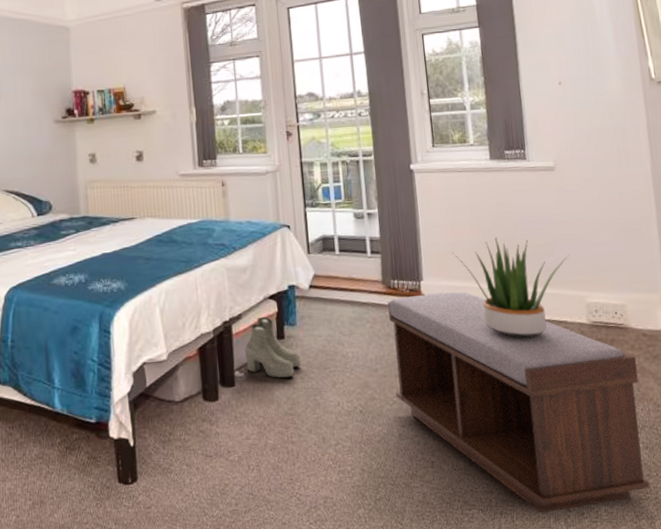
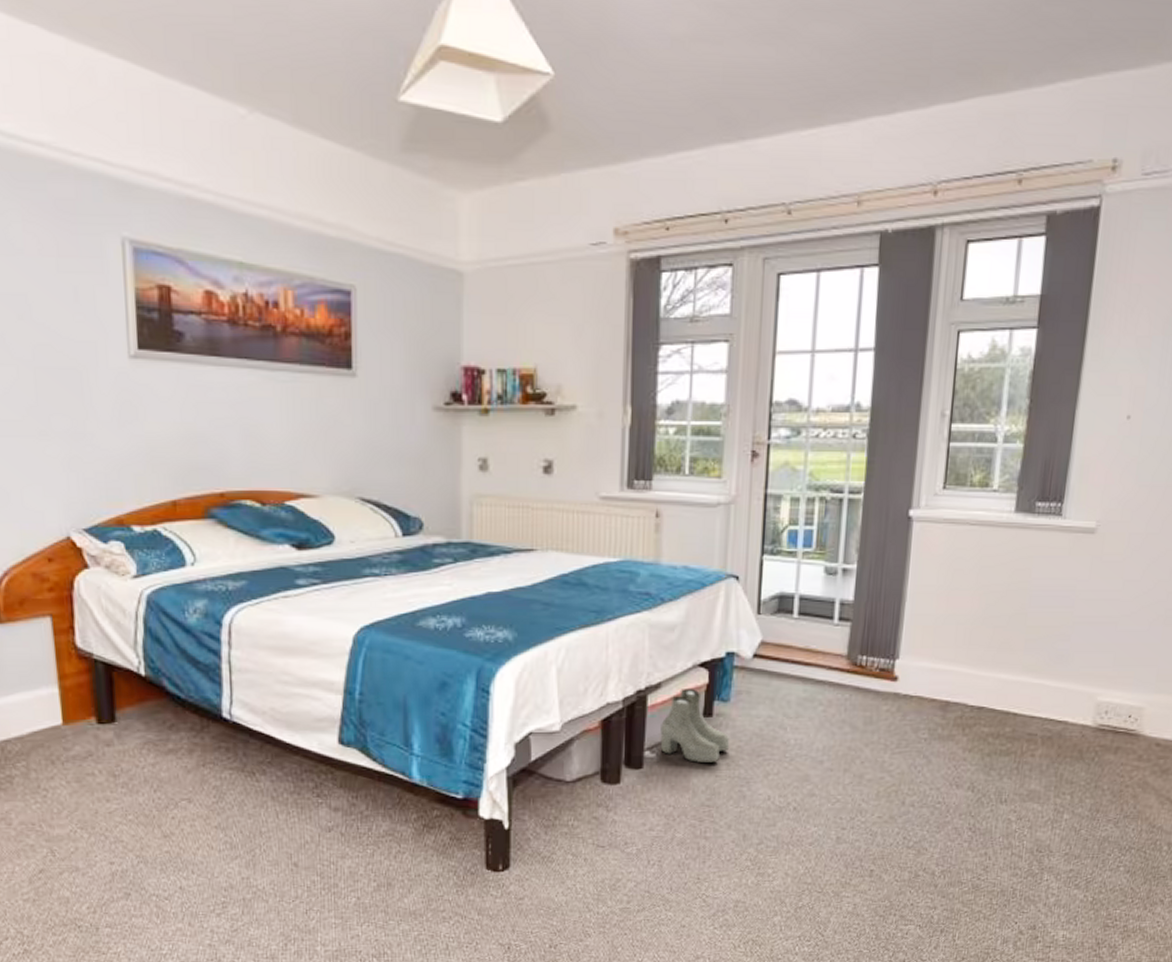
bench: present [388,292,651,513] -> none [840,676,1141,933]
potted plant: present [452,237,569,338] -> none [943,613,1089,737]

